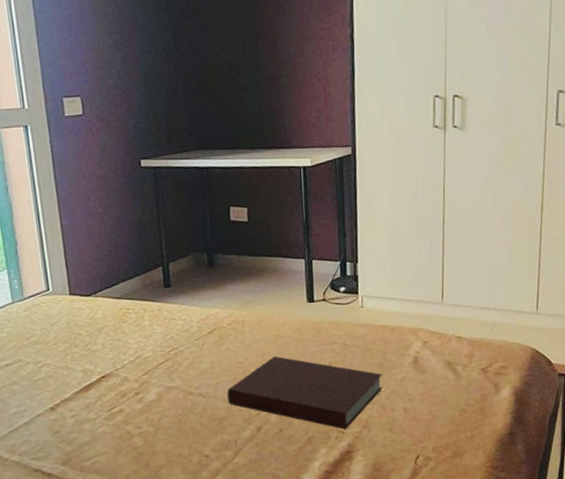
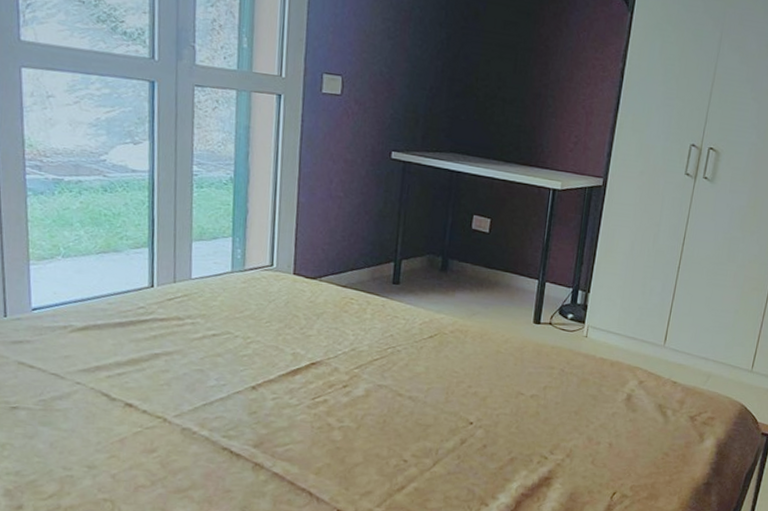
notebook: present [227,356,383,429] -> none [437,371,595,455]

